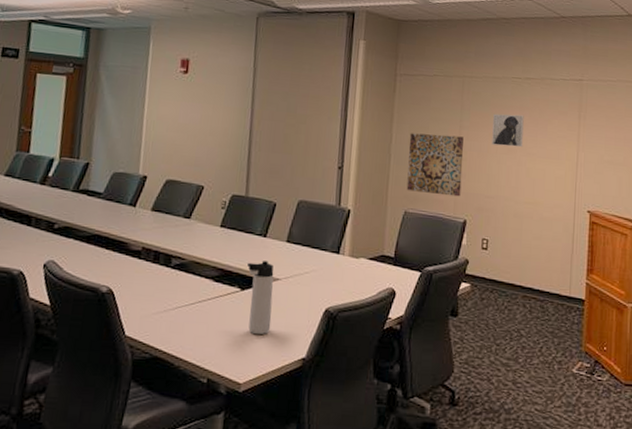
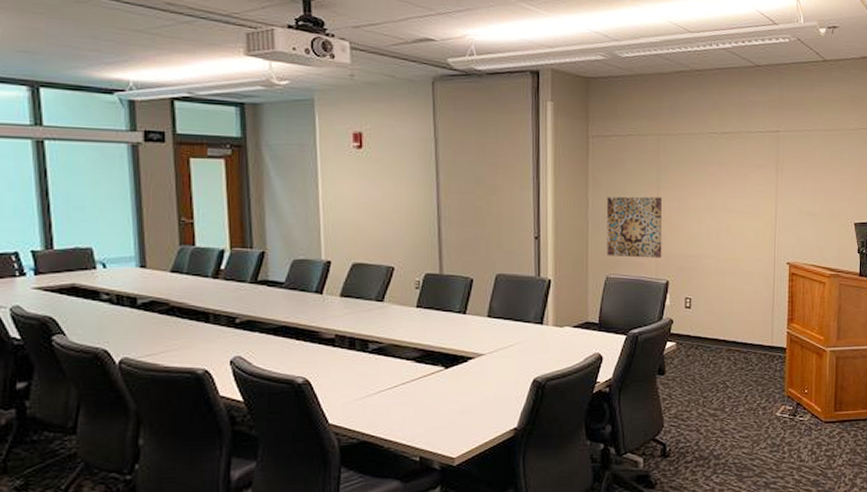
thermos bottle: present [247,261,274,335] -> none [449,338,479,411]
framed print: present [492,113,524,148] -> none [690,171,722,204]

